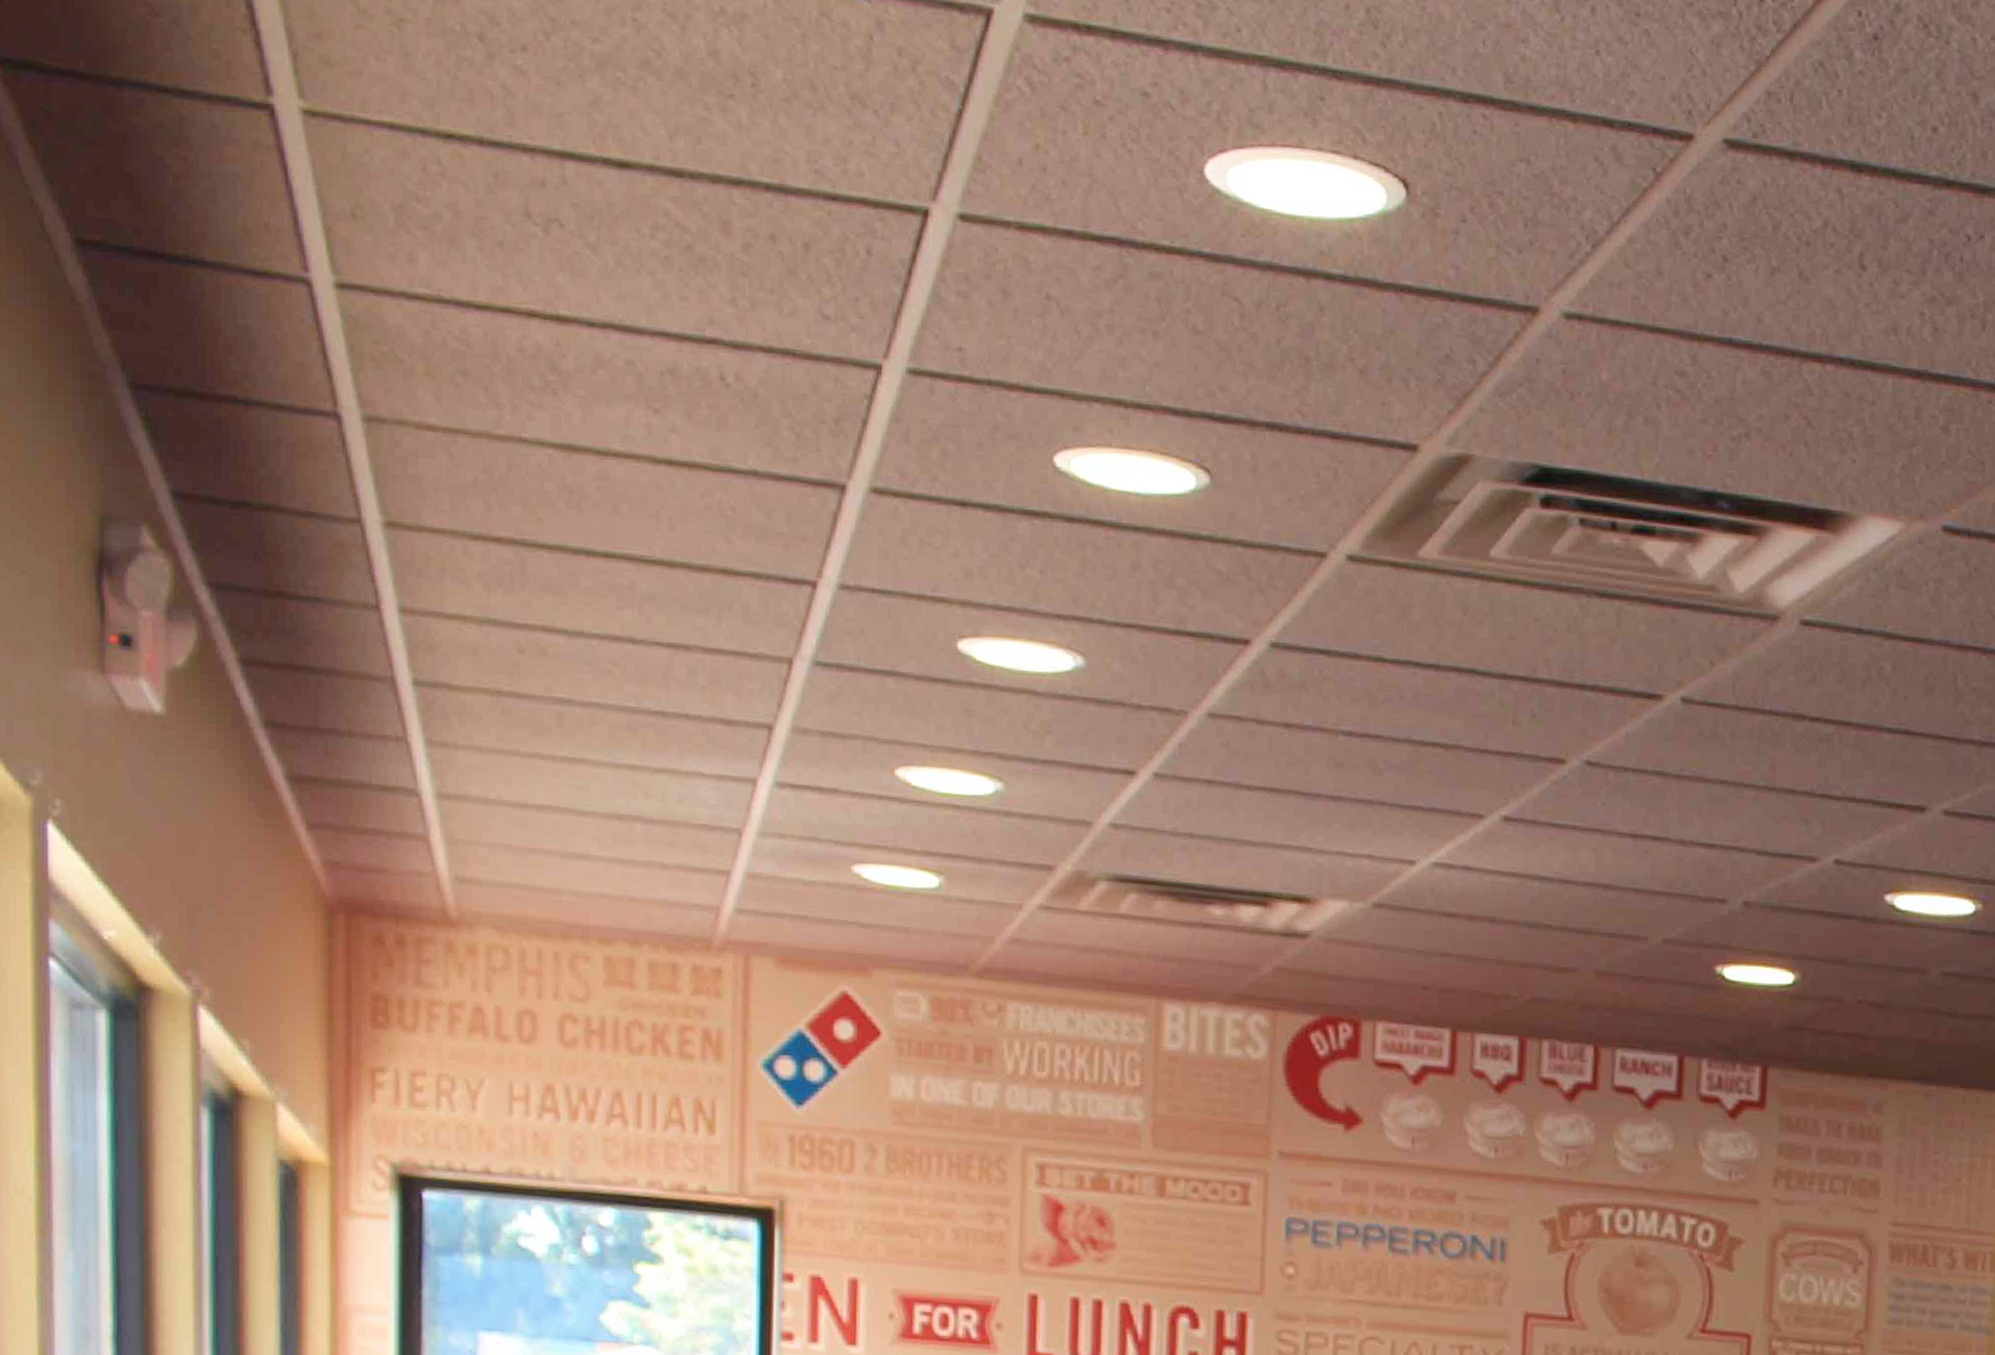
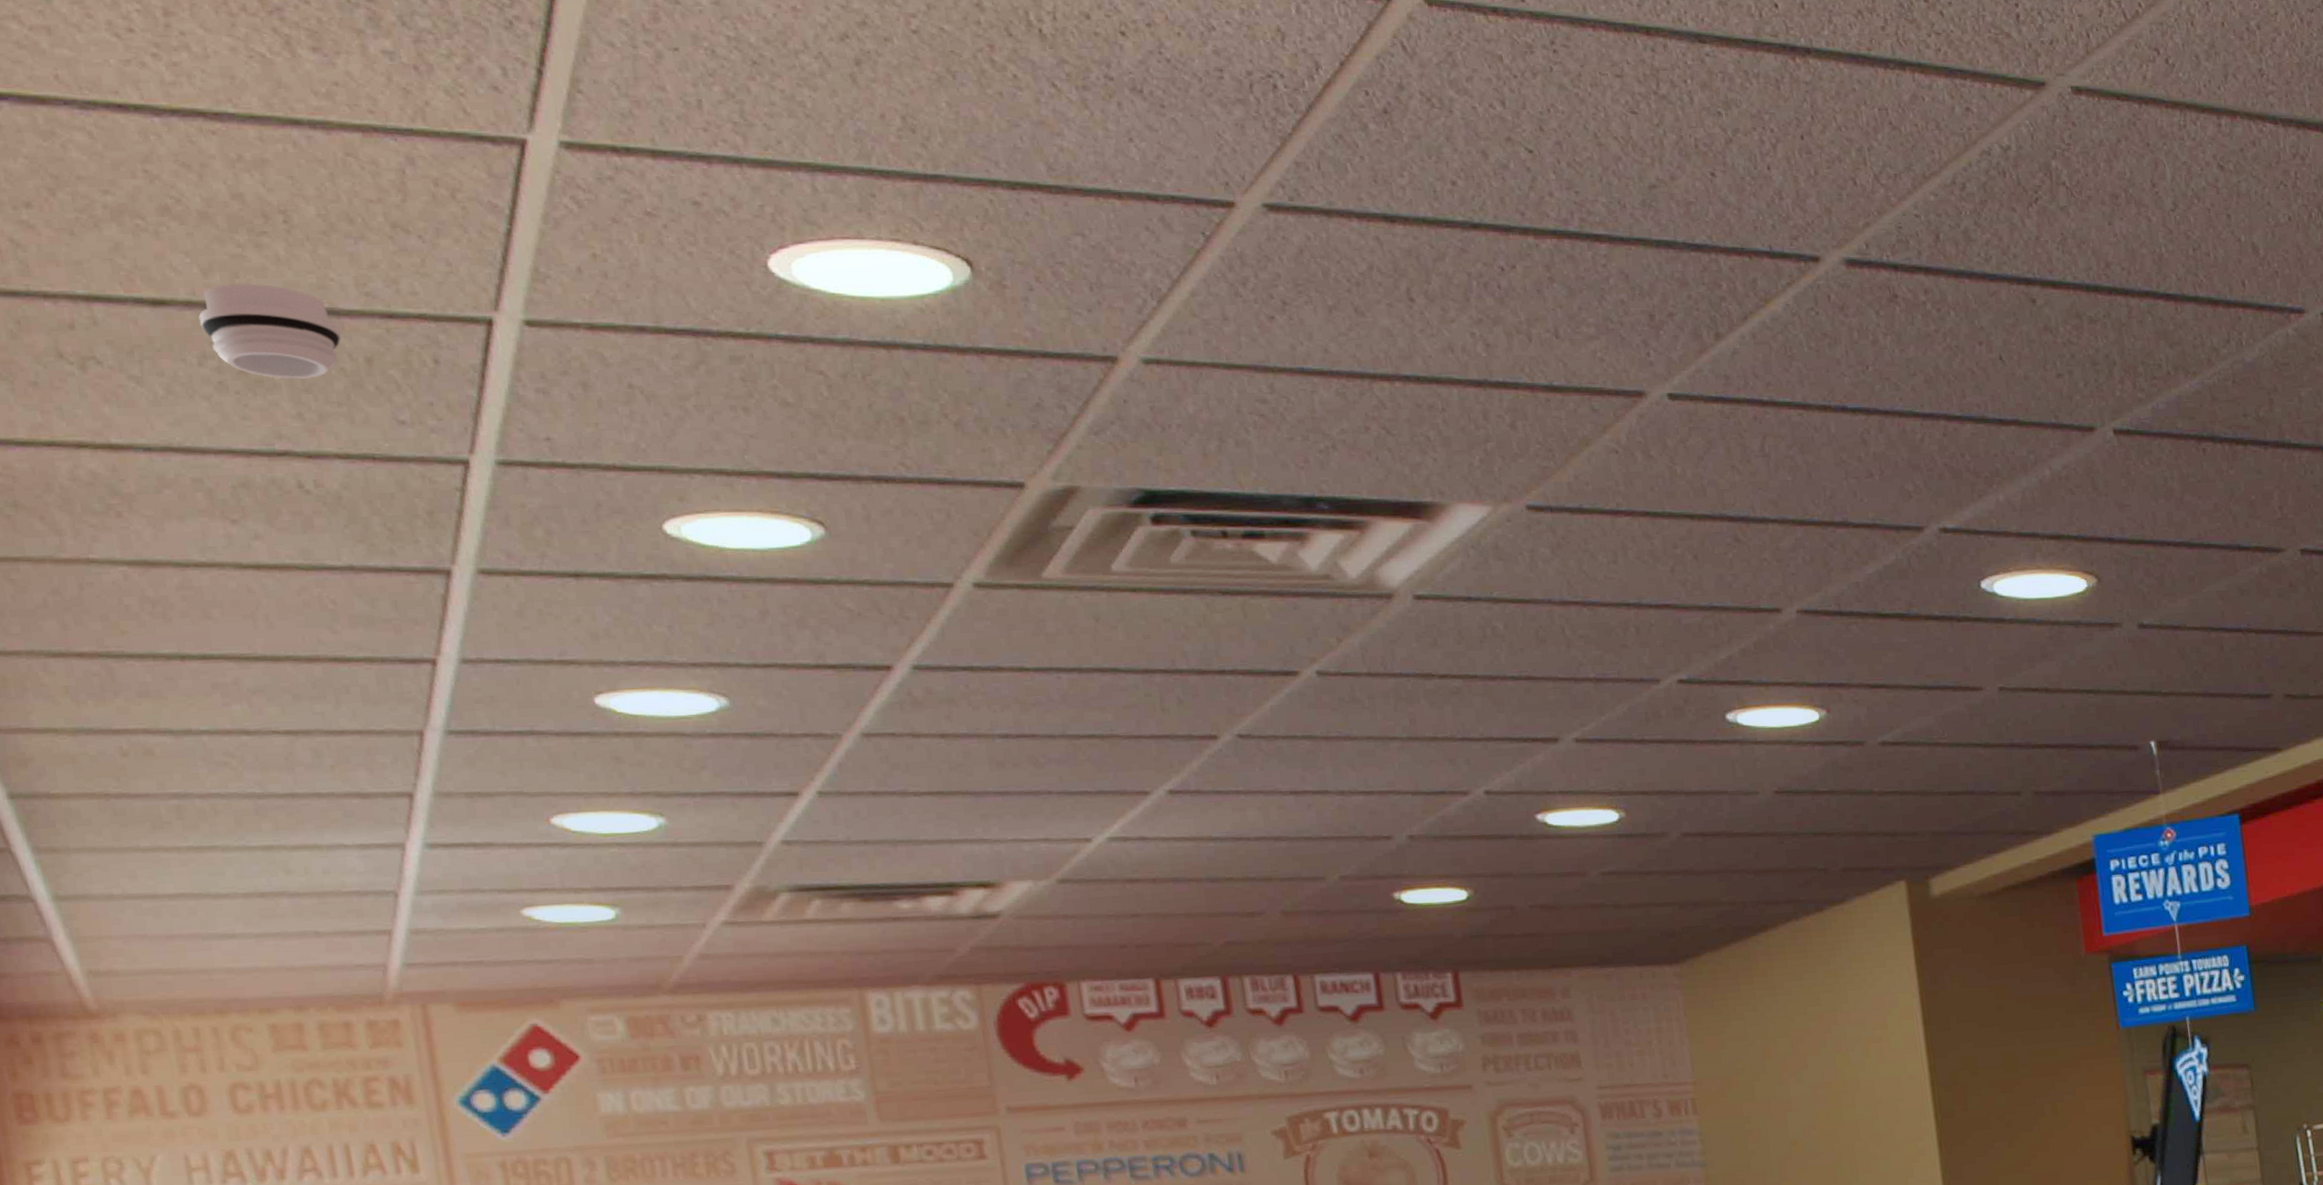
smoke detector: none [658,150,785,261] -> present [198,284,342,379]

